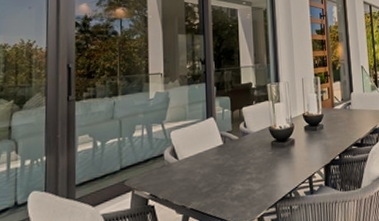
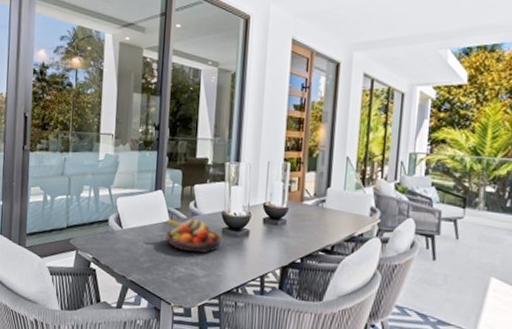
fruit bowl: none [221,137,272,169] -> present [166,218,222,253]

